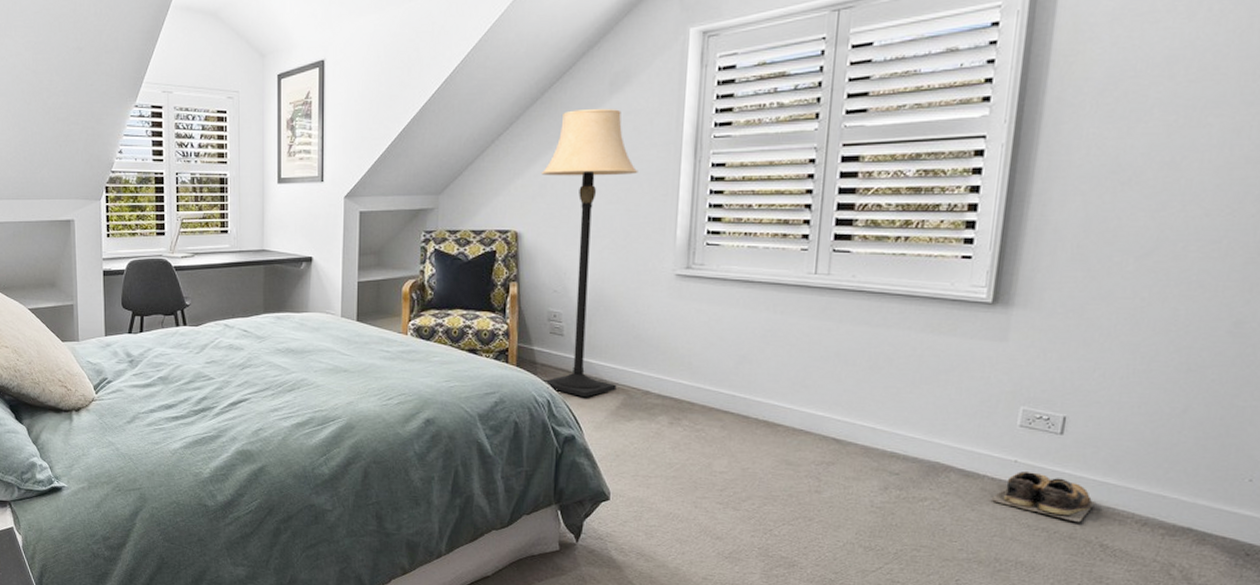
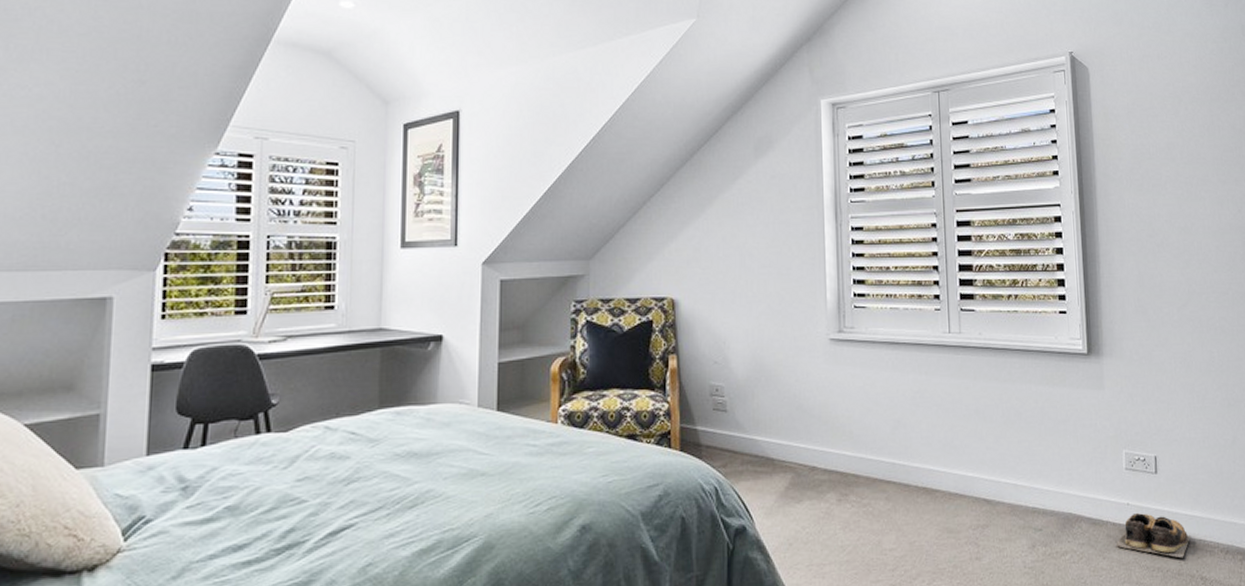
lamp: present [541,108,638,398] -> none [694,171,787,481]

